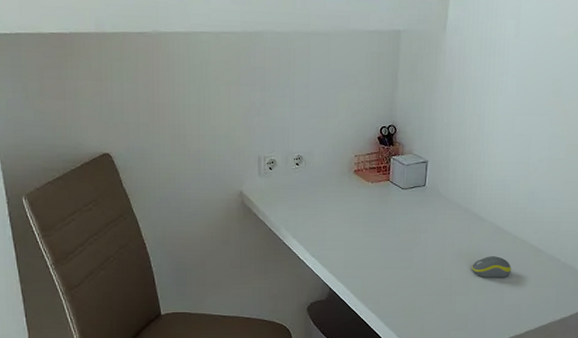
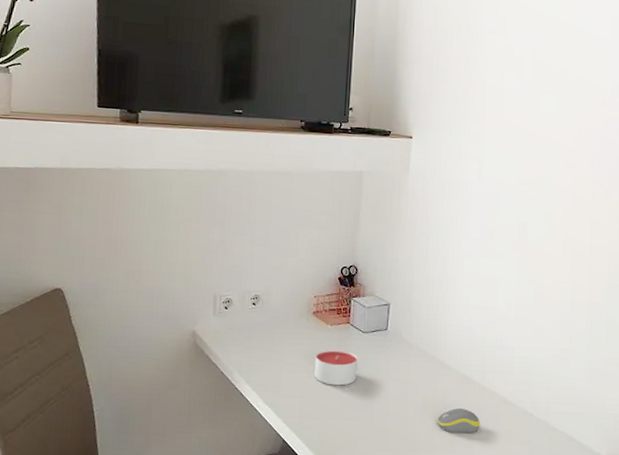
candle: none [356,205,398,238] -> present [314,349,358,386]

